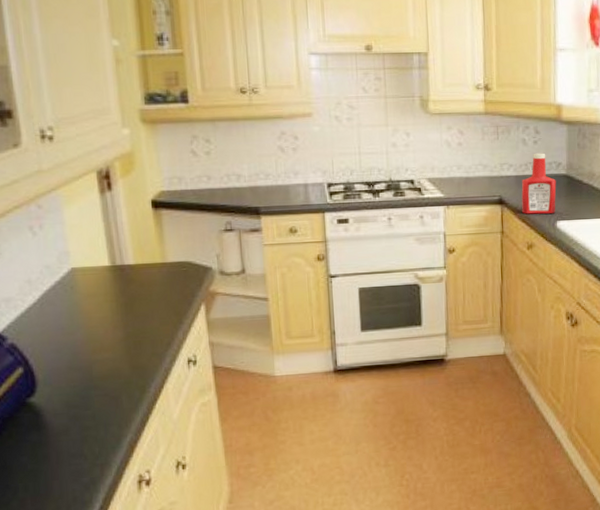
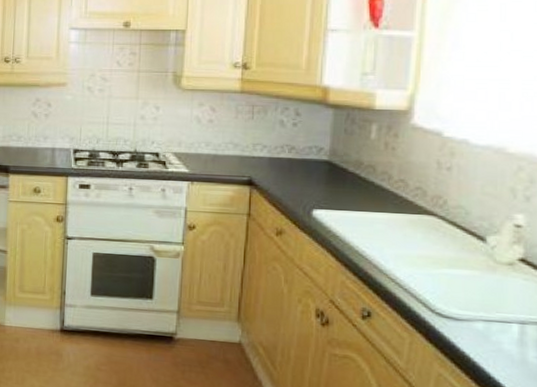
ketchup bottle: present [521,153,556,214] -> none [272,136,316,200]

